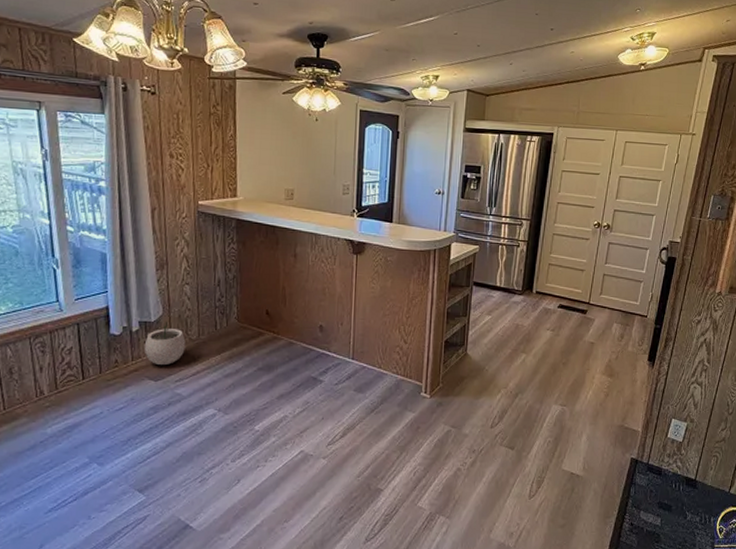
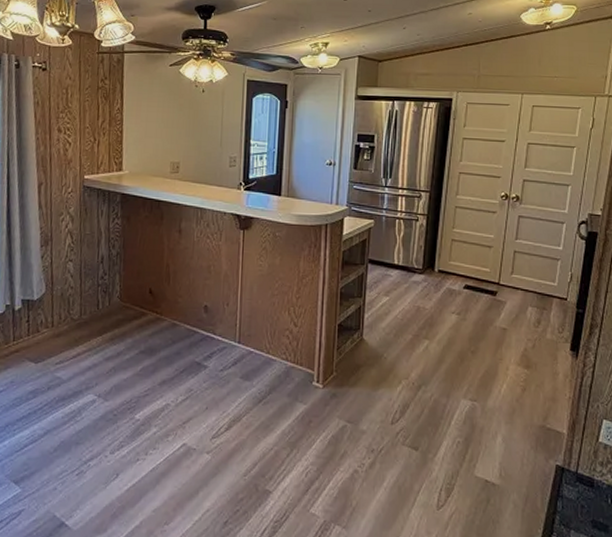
plant pot: present [144,321,186,366] -> none [25,299,67,347]

